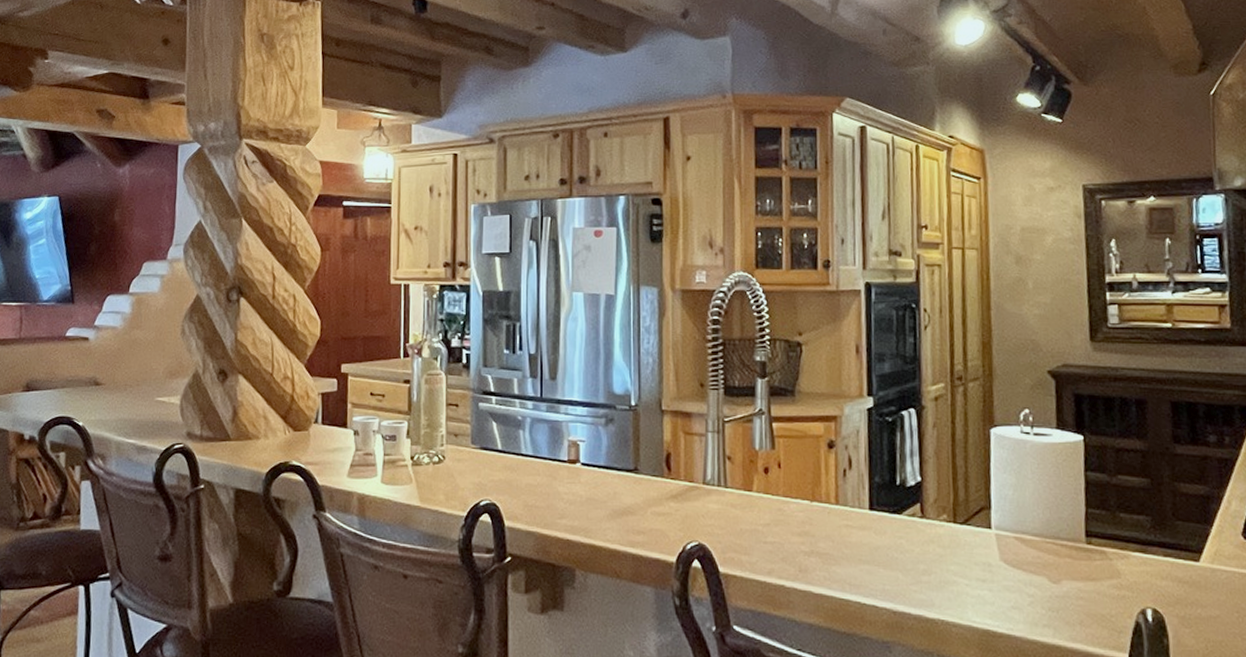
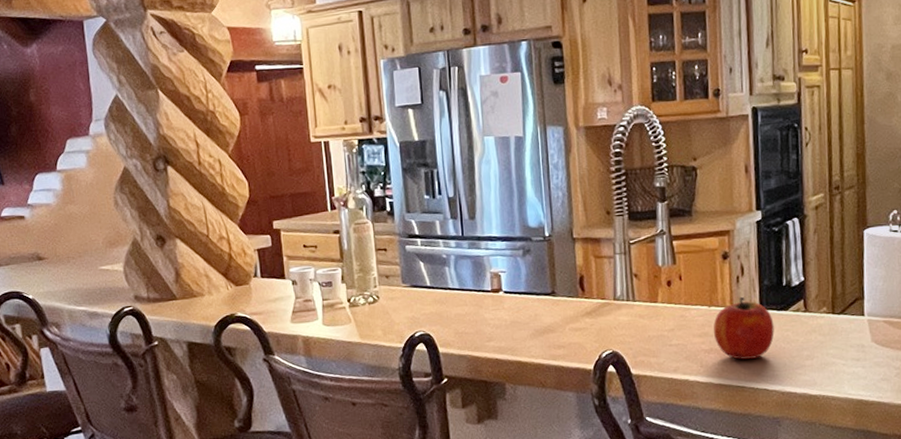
fruit: none [814,493,886,568] -> present [713,296,774,360]

